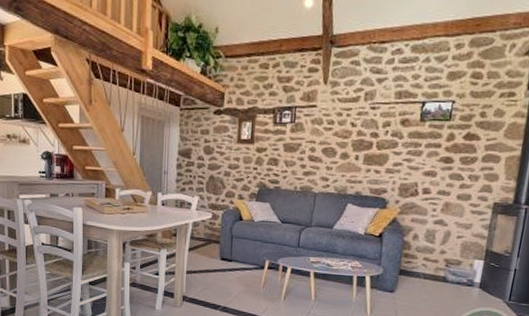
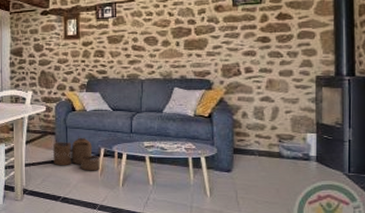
woven basket: none [216,246,264,283] -> present [53,136,100,171]

